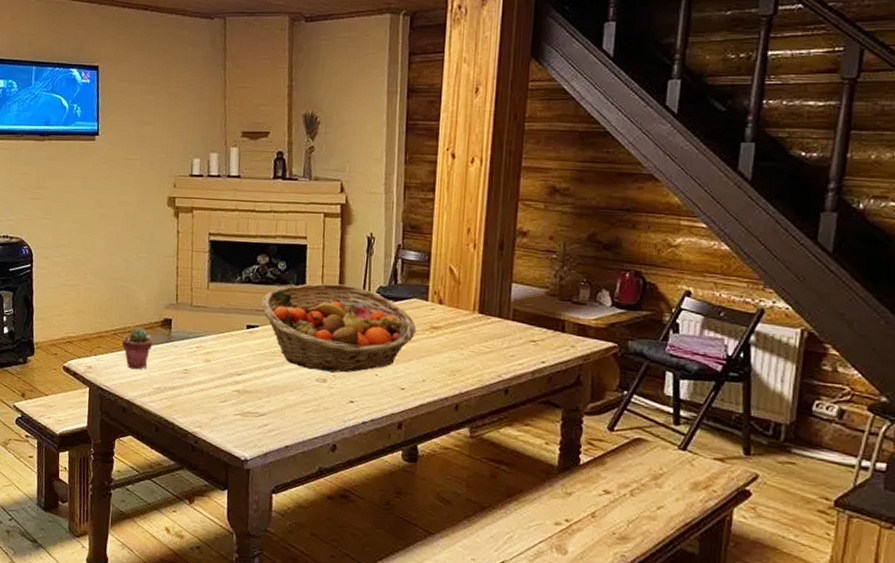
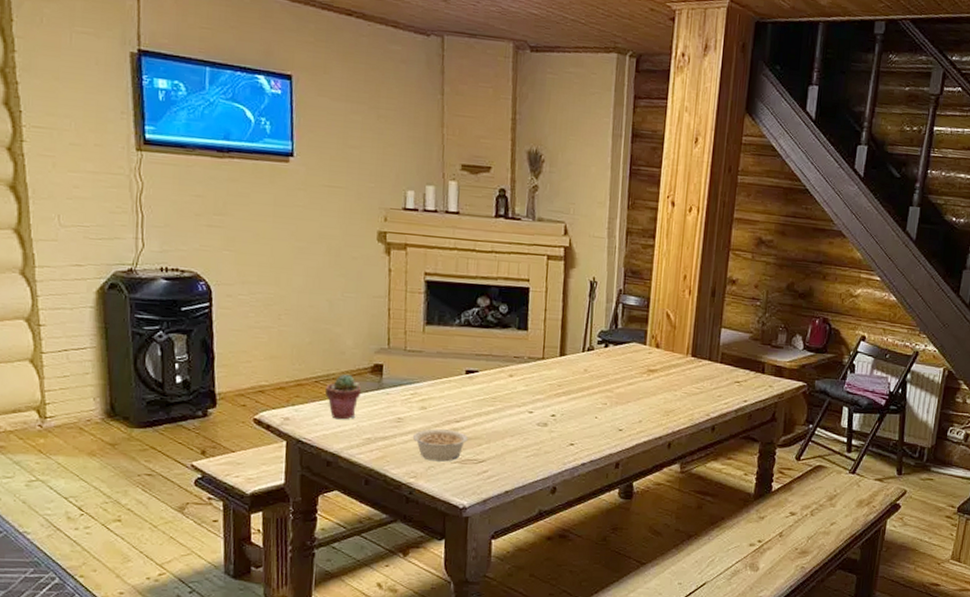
legume: none [197,381,250,414] -> present [412,429,469,462]
fruit basket: present [261,283,417,373] -> none [481,327,635,417]

